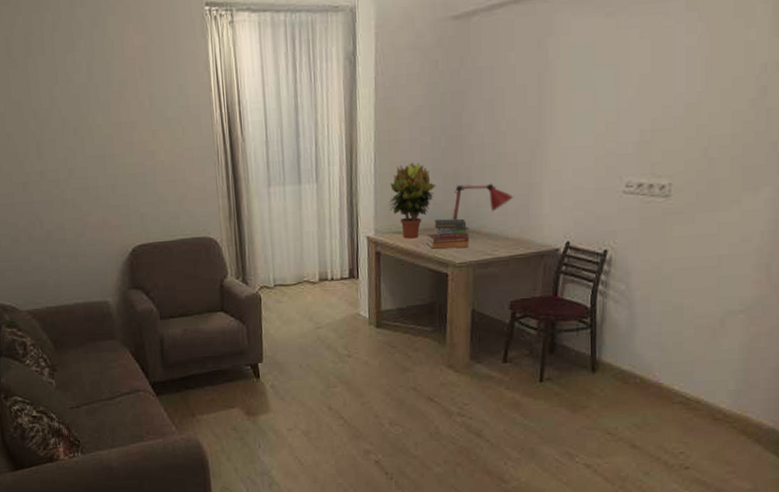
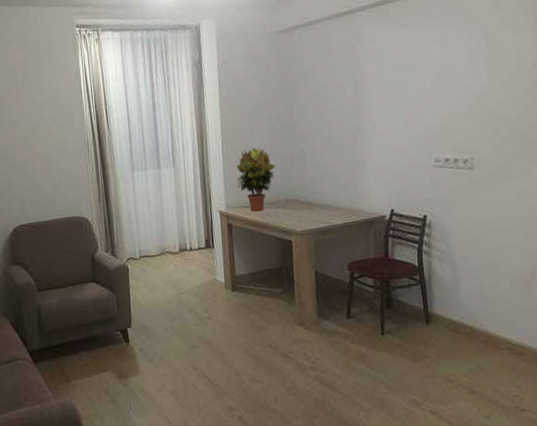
books: present [426,218,469,249] -> none [271,193,308,220]
desk lamp: present [452,183,513,236] -> none [291,162,342,208]

